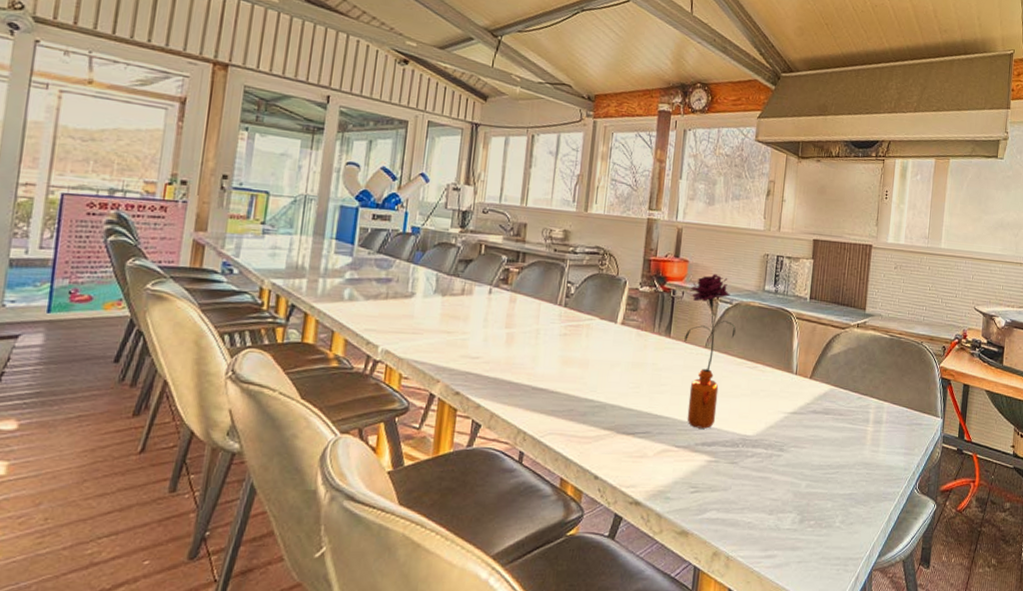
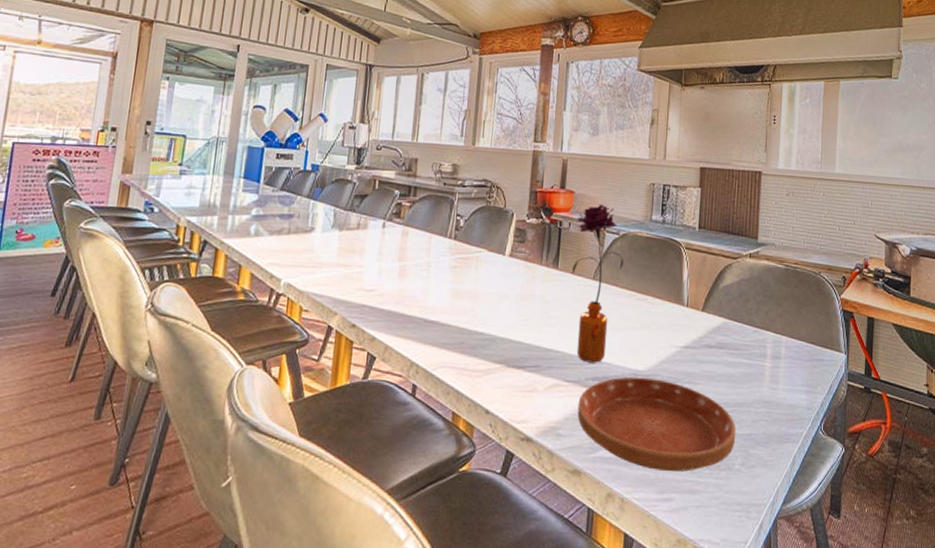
saucer: none [686,441,838,530] -> present [577,377,737,471]

